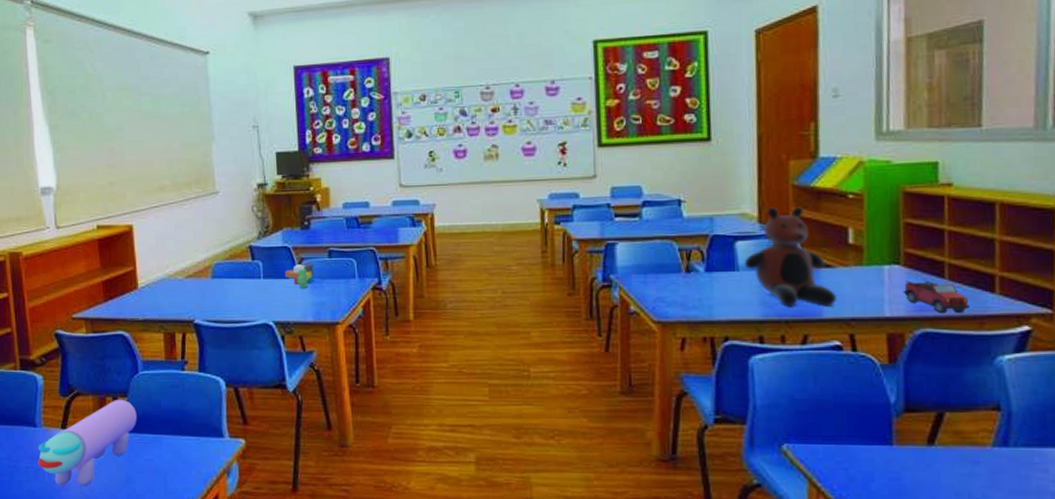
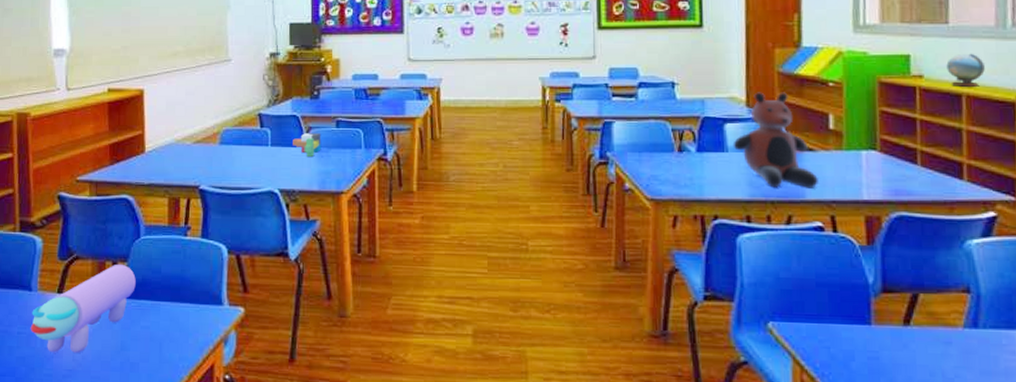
toy truck: present [902,280,970,313] -> none [879,165,940,198]
globe: none [978,157,1021,194] -> present [946,53,985,87]

